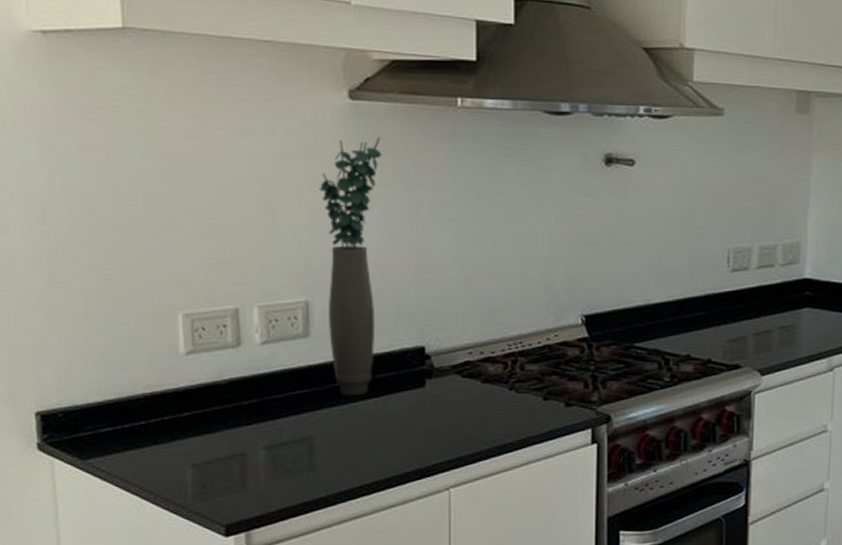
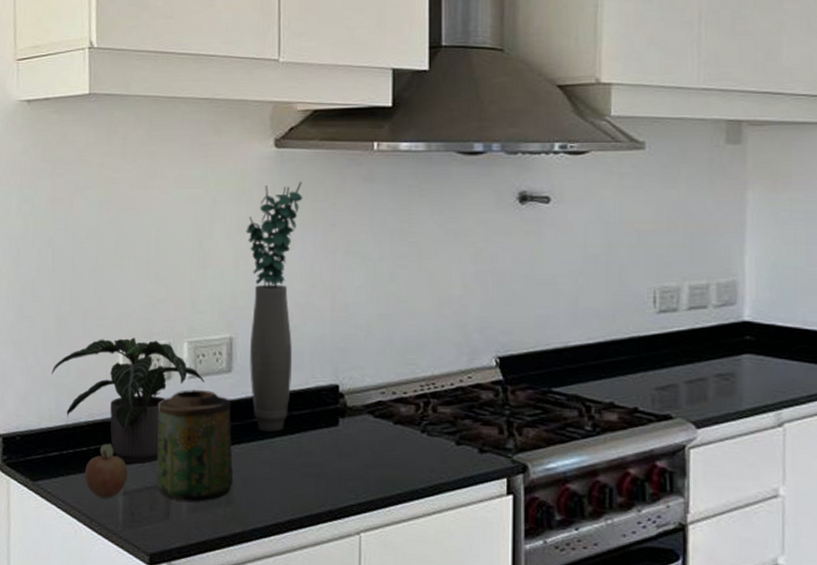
potted plant: none [96,303,279,435] -> present [51,337,205,464]
fruit: none [144,415,195,473] -> present [84,443,128,498]
canister: none [226,356,314,470] -> present [156,390,233,502]

